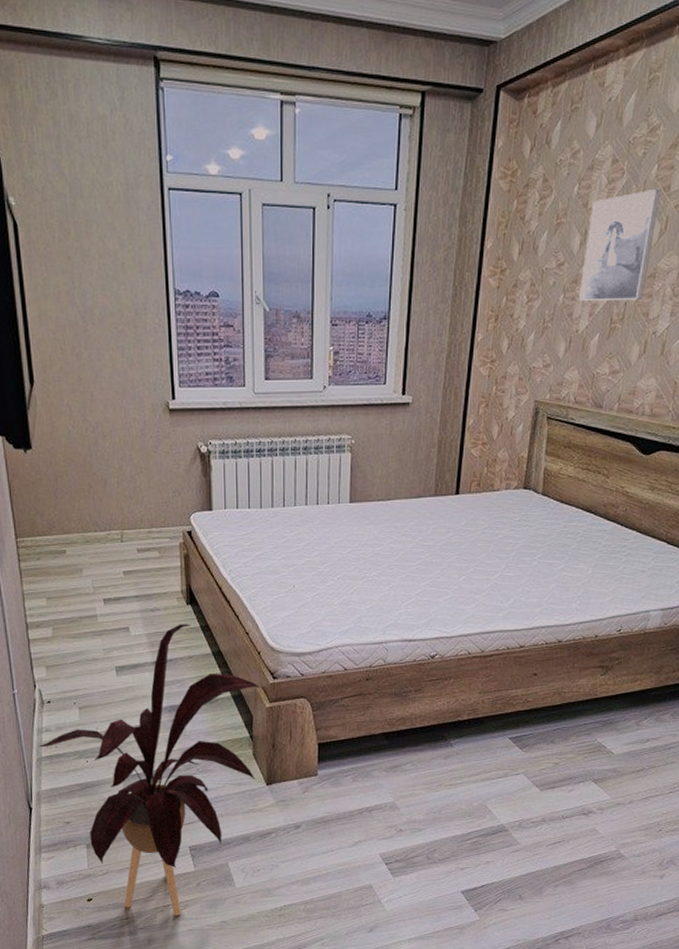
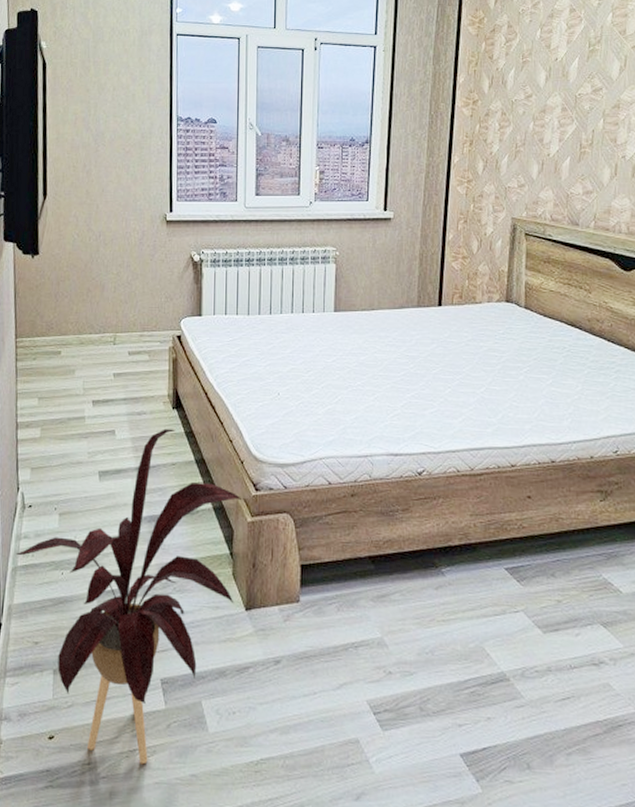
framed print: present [579,188,661,302] -> none [548,32,618,129]

